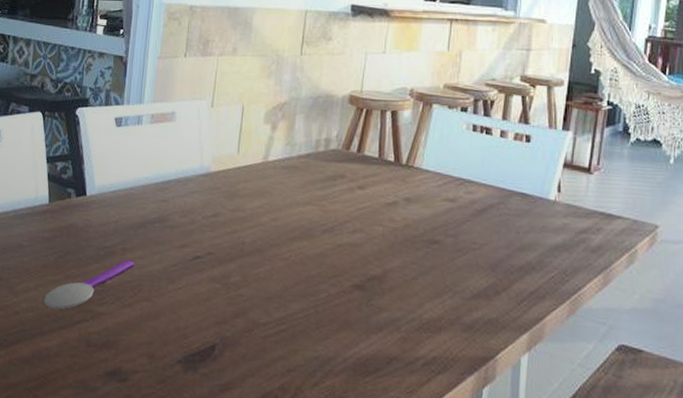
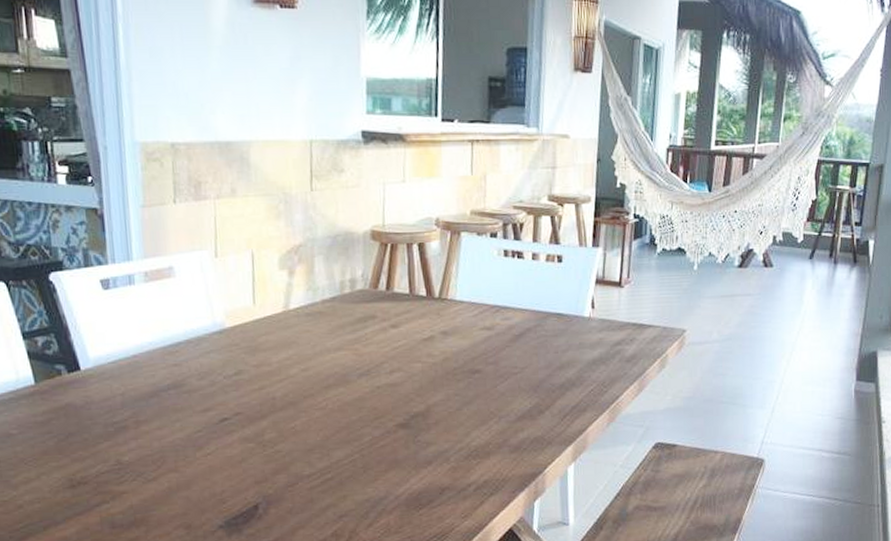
spoon: present [43,260,134,309] -> none [49,432,152,496]

